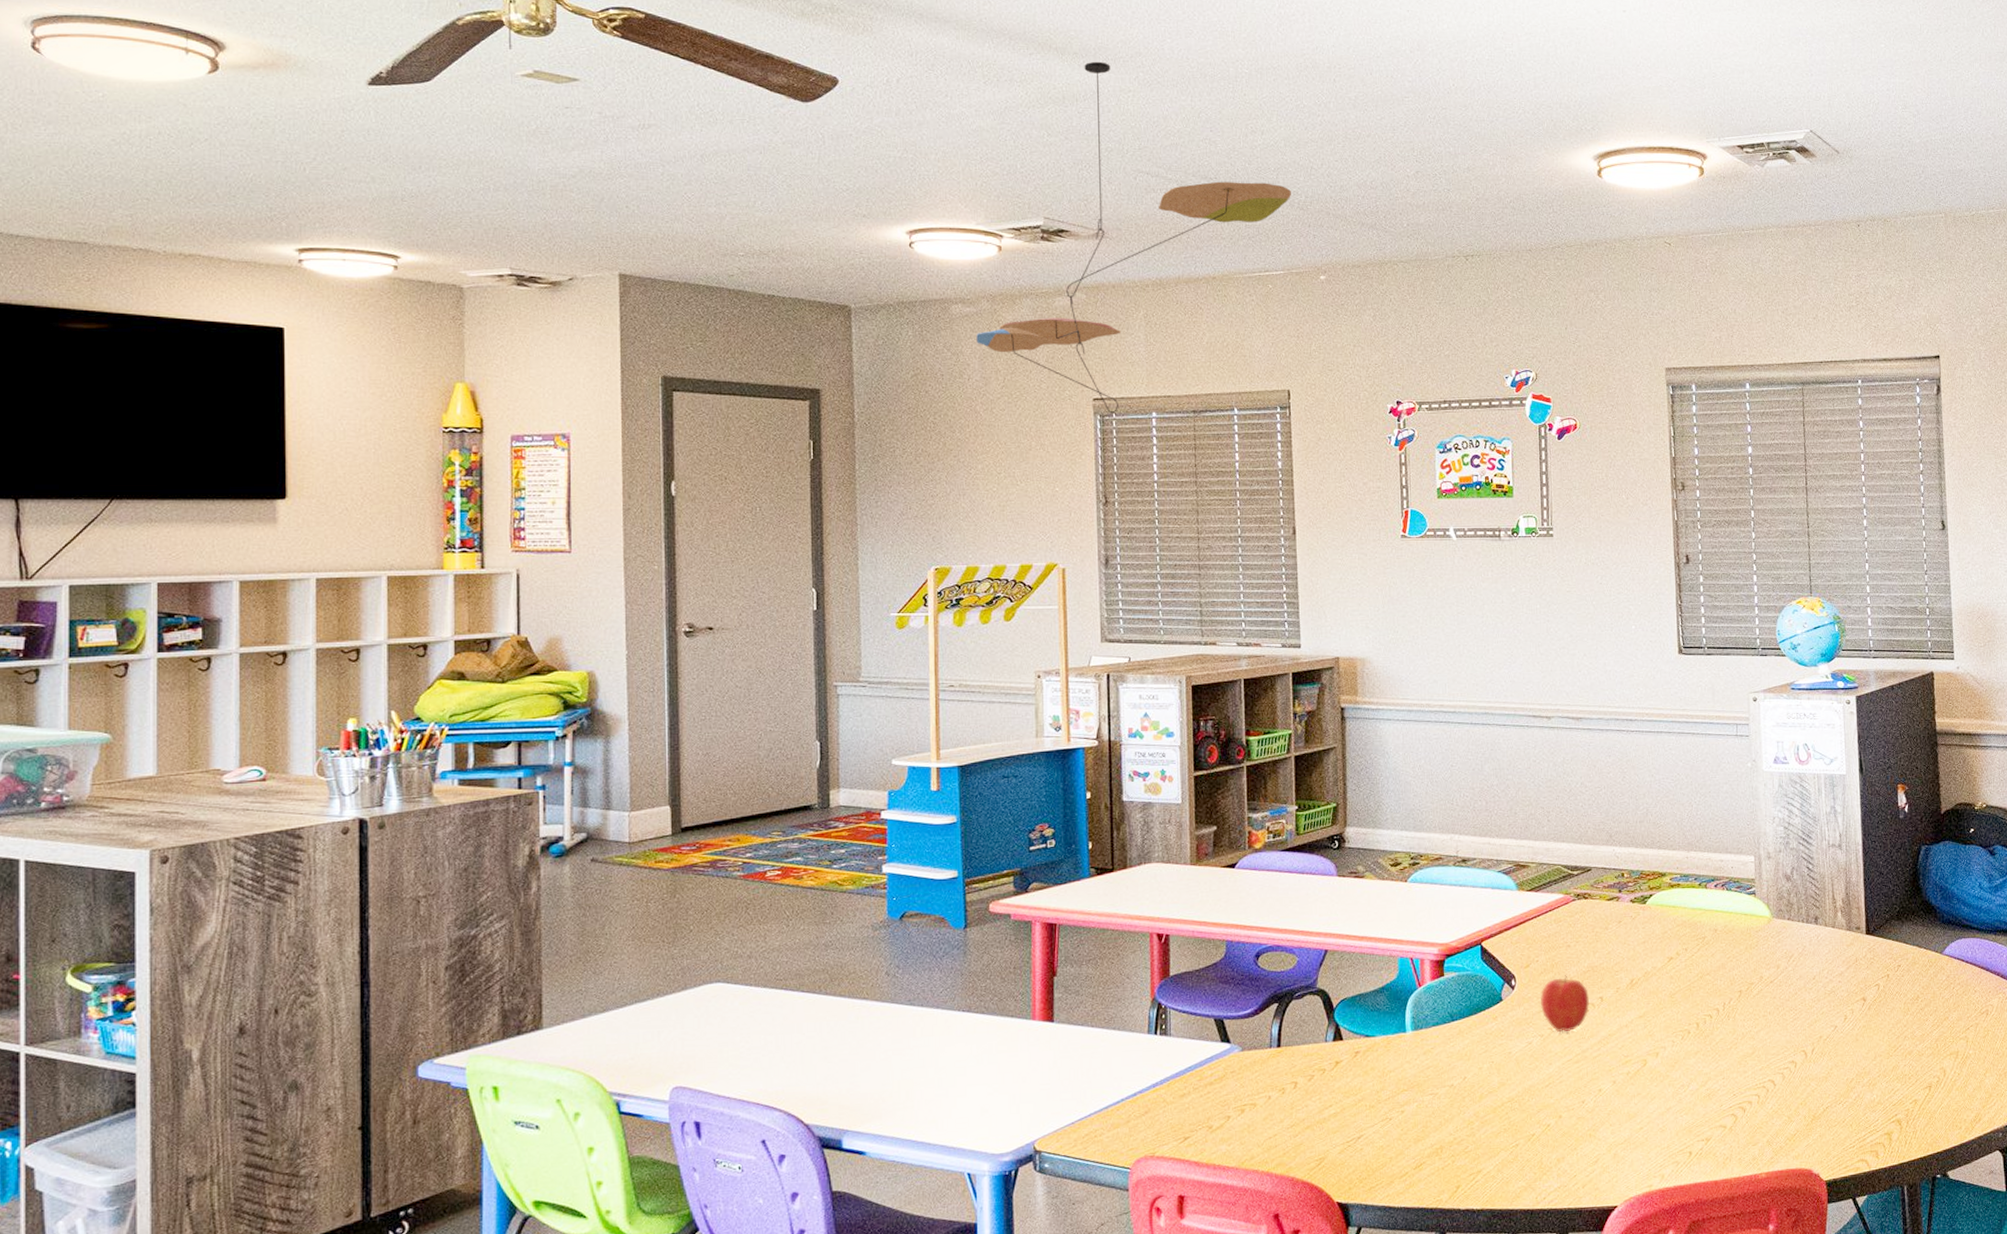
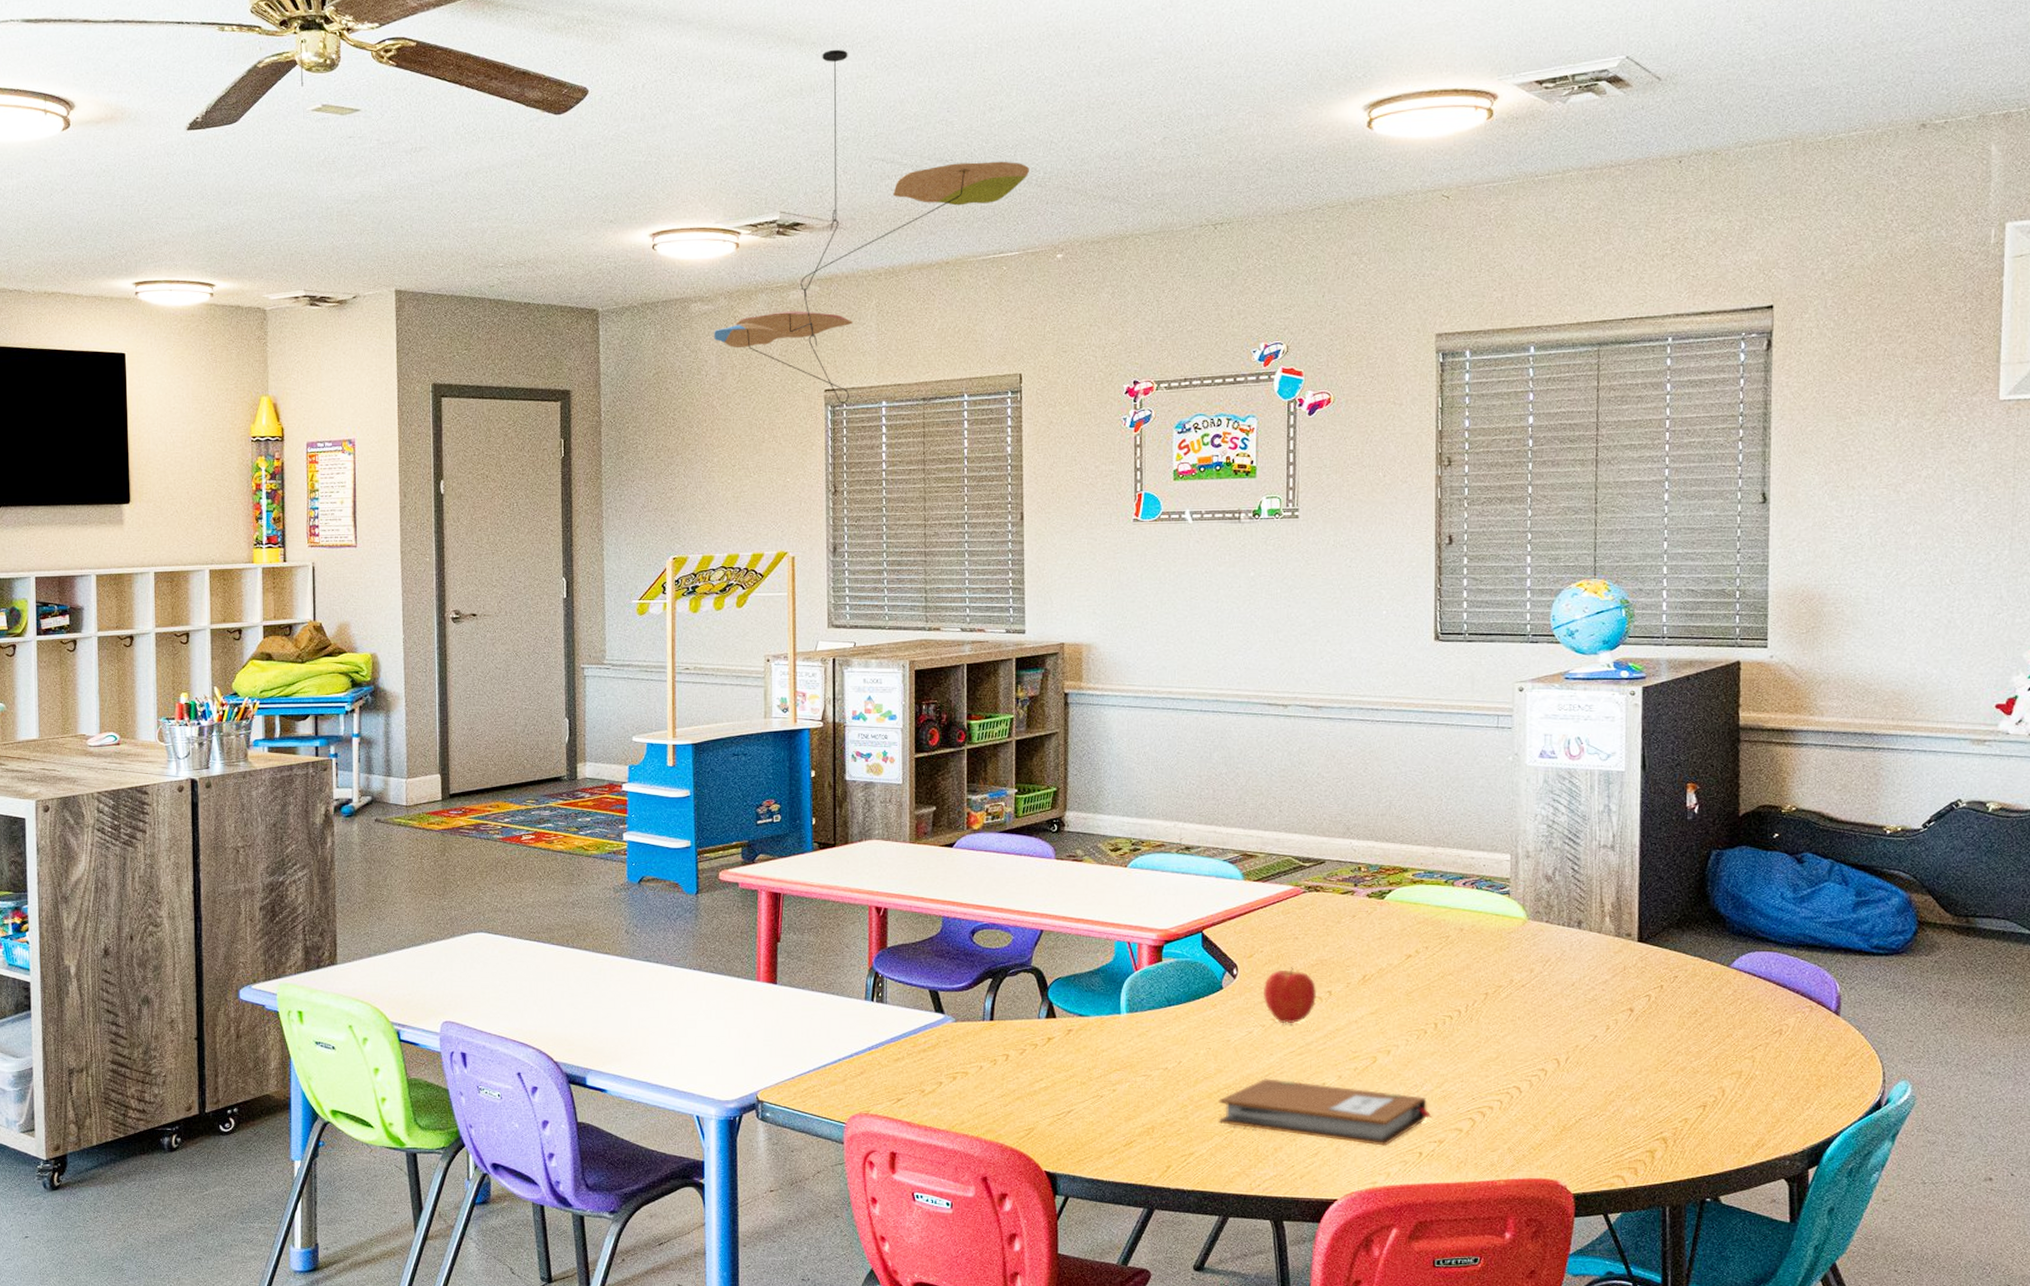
notebook: none [1503,1088,1699,1149] -> present [1218,1078,1432,1146]

